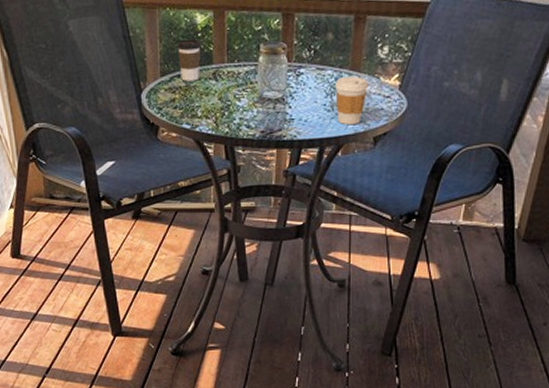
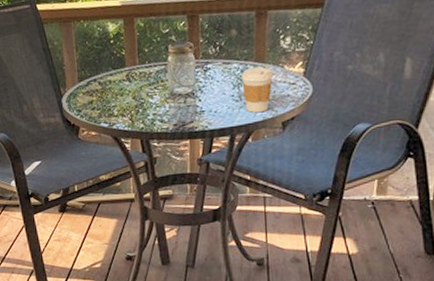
coffee cup: present [177,39,201,81] -> none [92,45,114,85]

